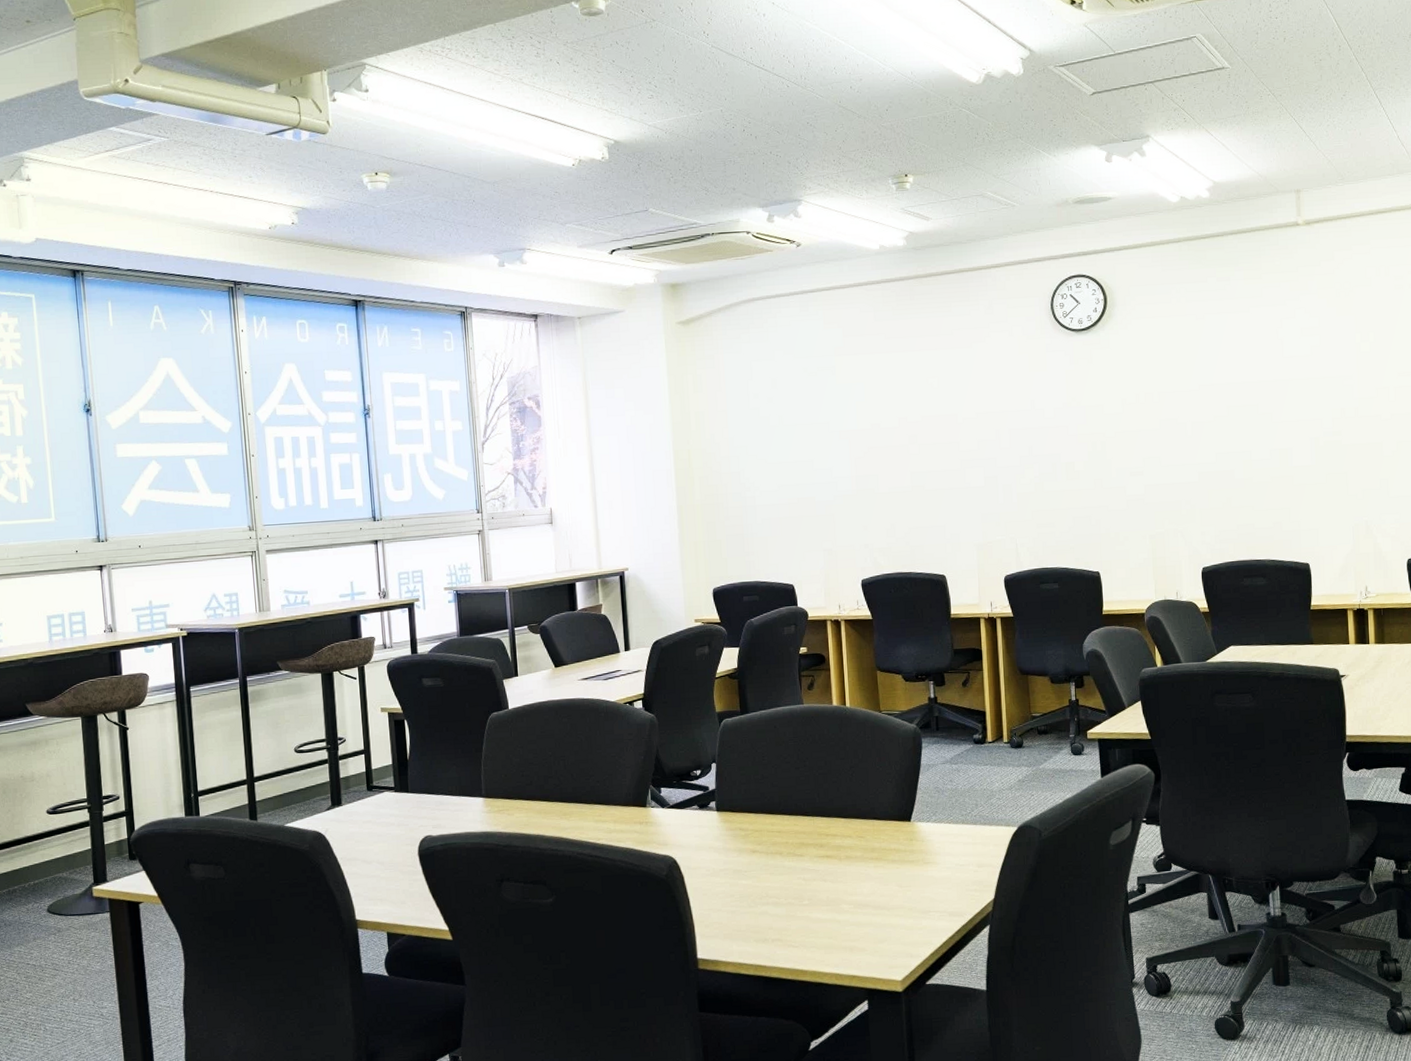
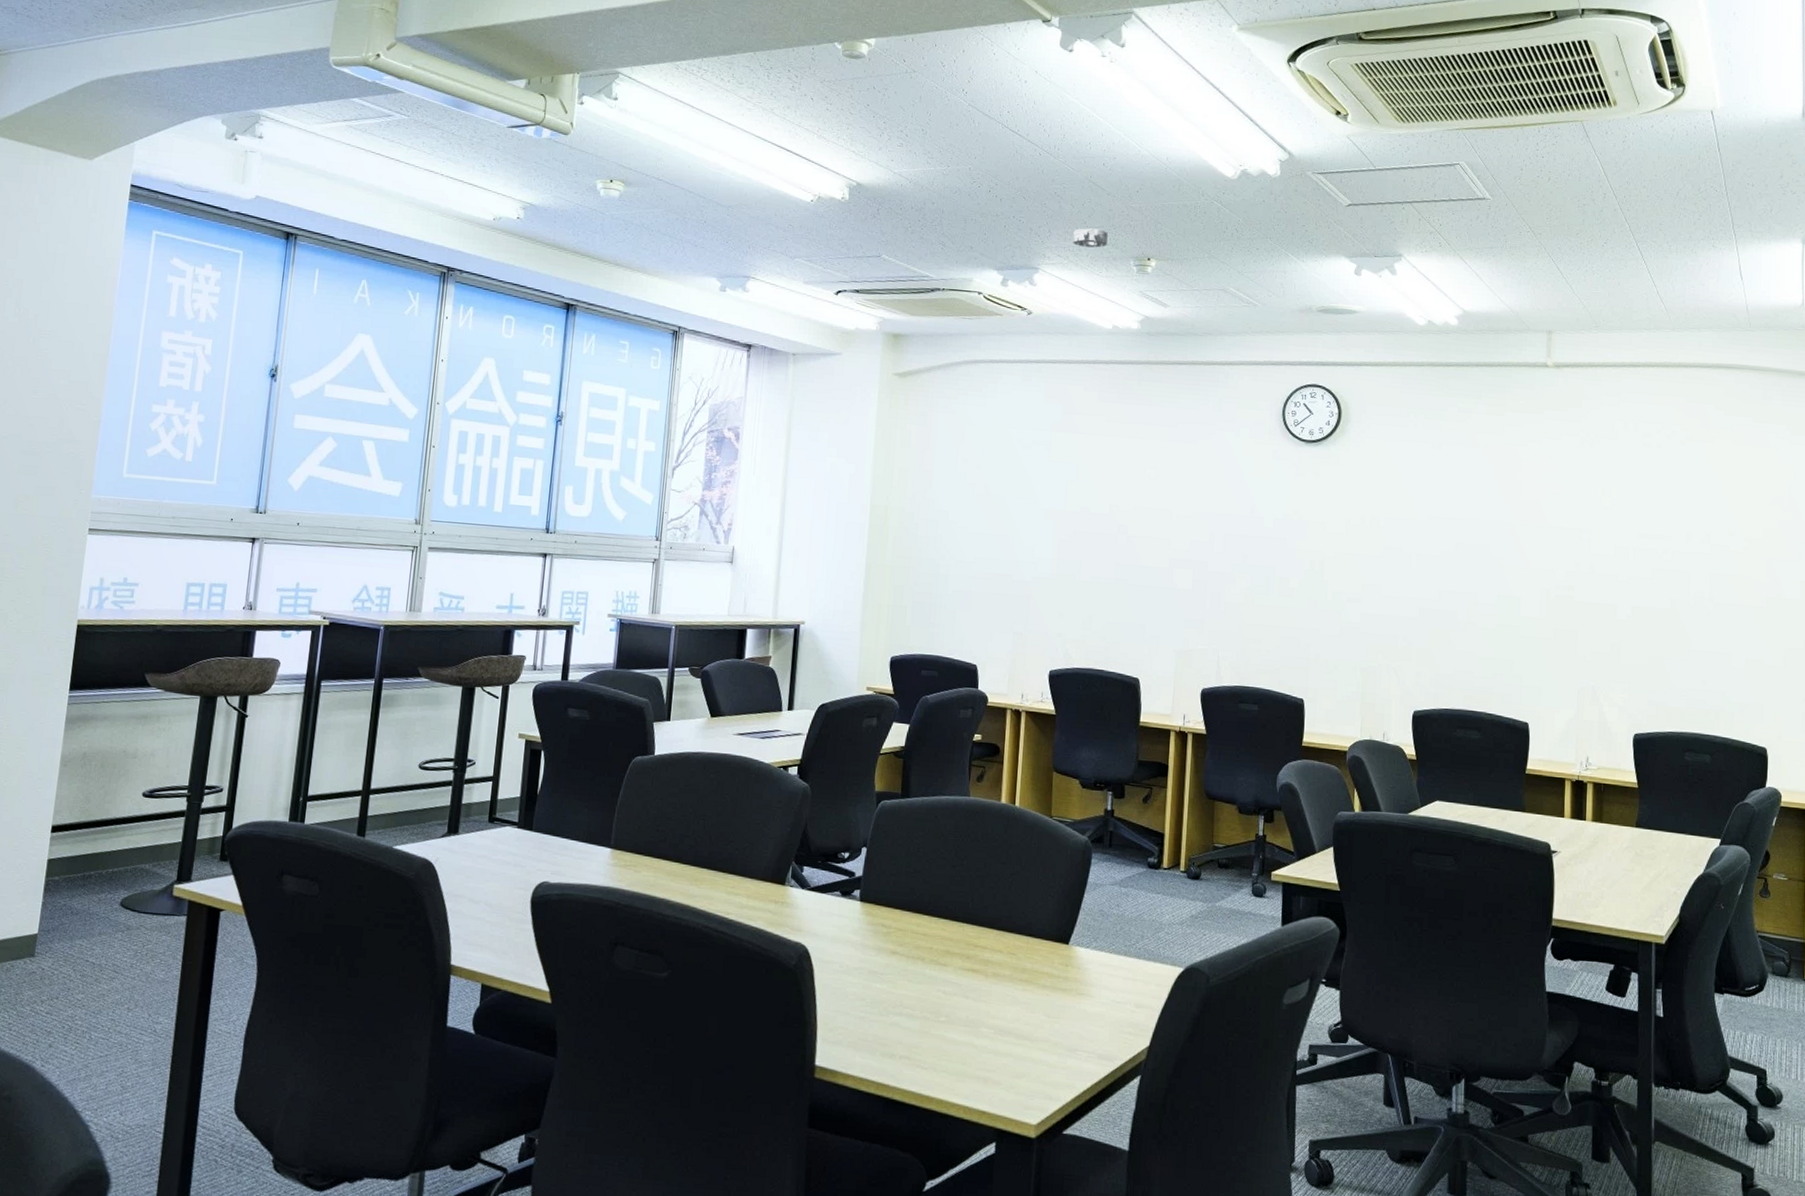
smoke detector: none [830,153,864,173] -> present [1072,228,1108,248]

